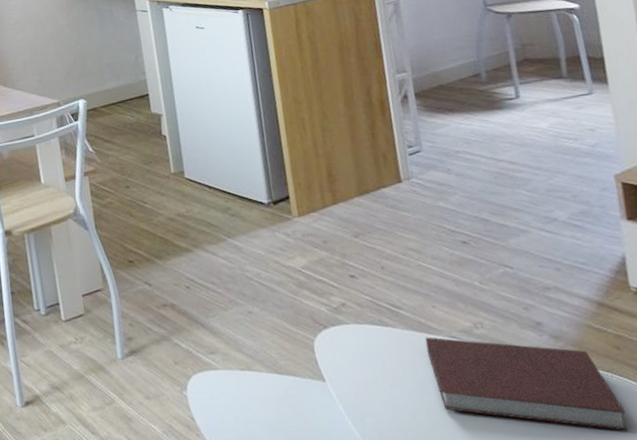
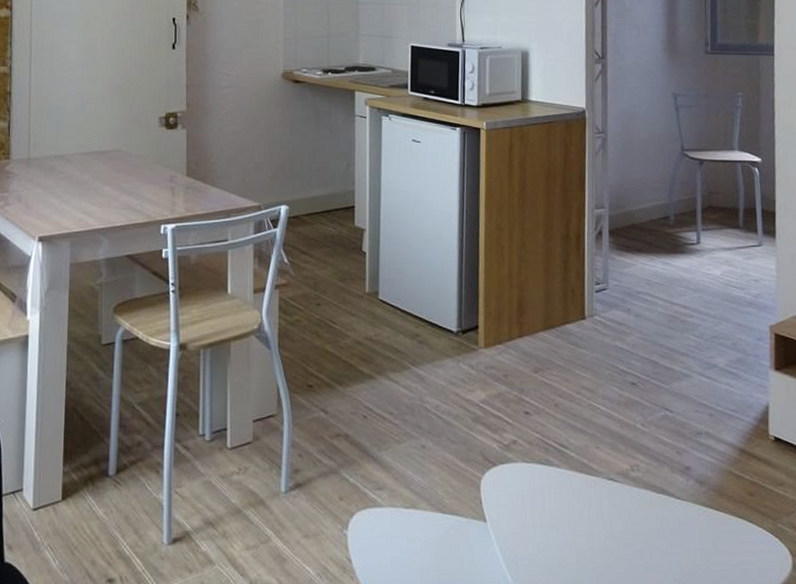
notebook: present [425,337,629,431] -> none [585,478,750,577]

